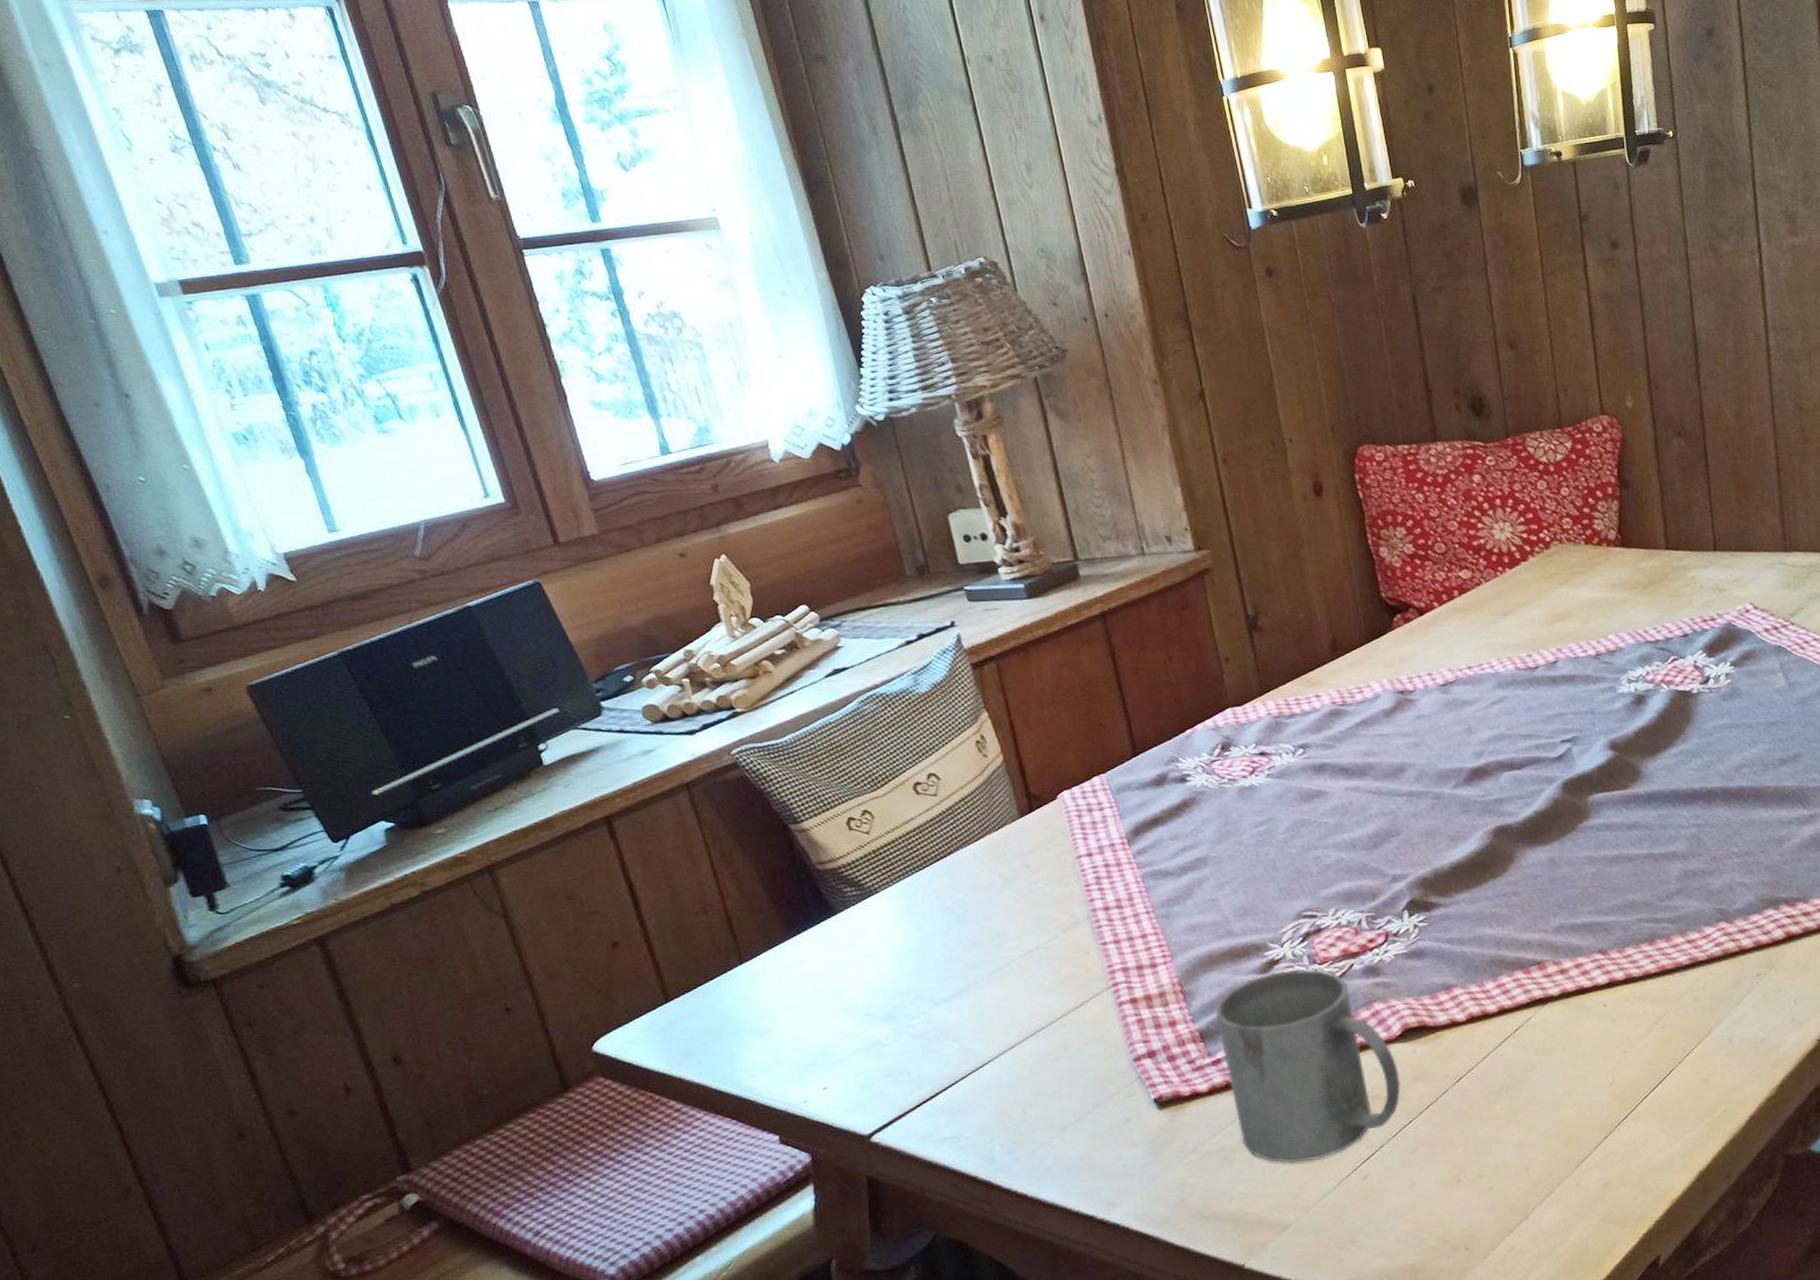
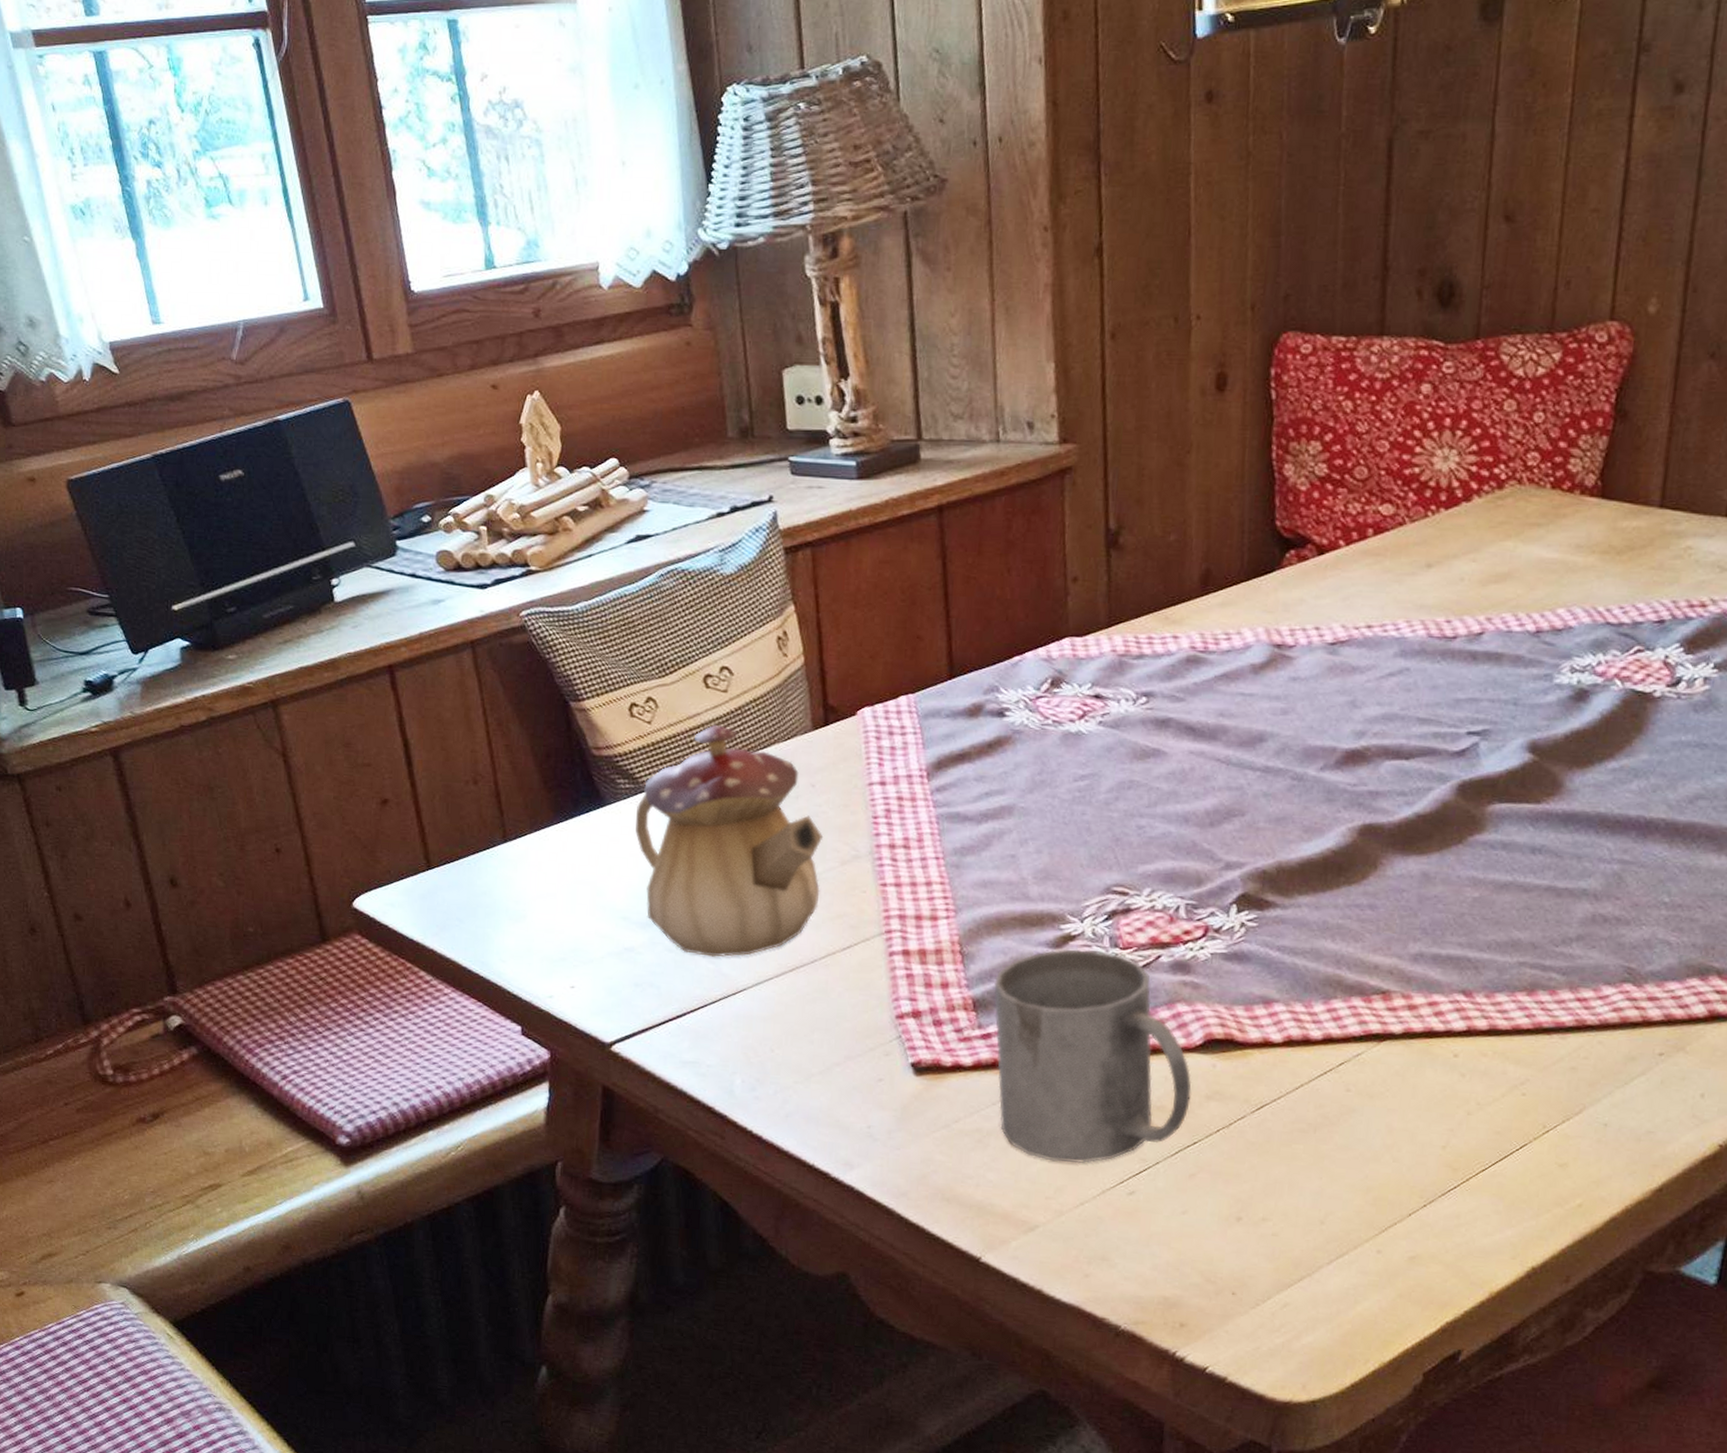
teapot: none [866,825,1048,1037] -> present [635,724,824,957]

